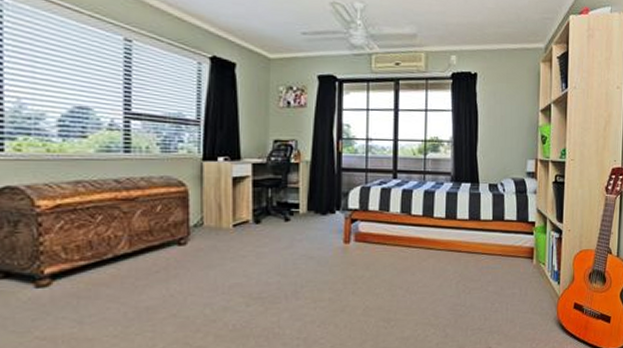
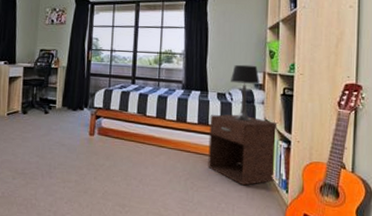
nightstand: none [480,206,551,282] -> present [208,114,279,186]
table lamp: none [503,151,532,214] -> present [231,64,260,122]

